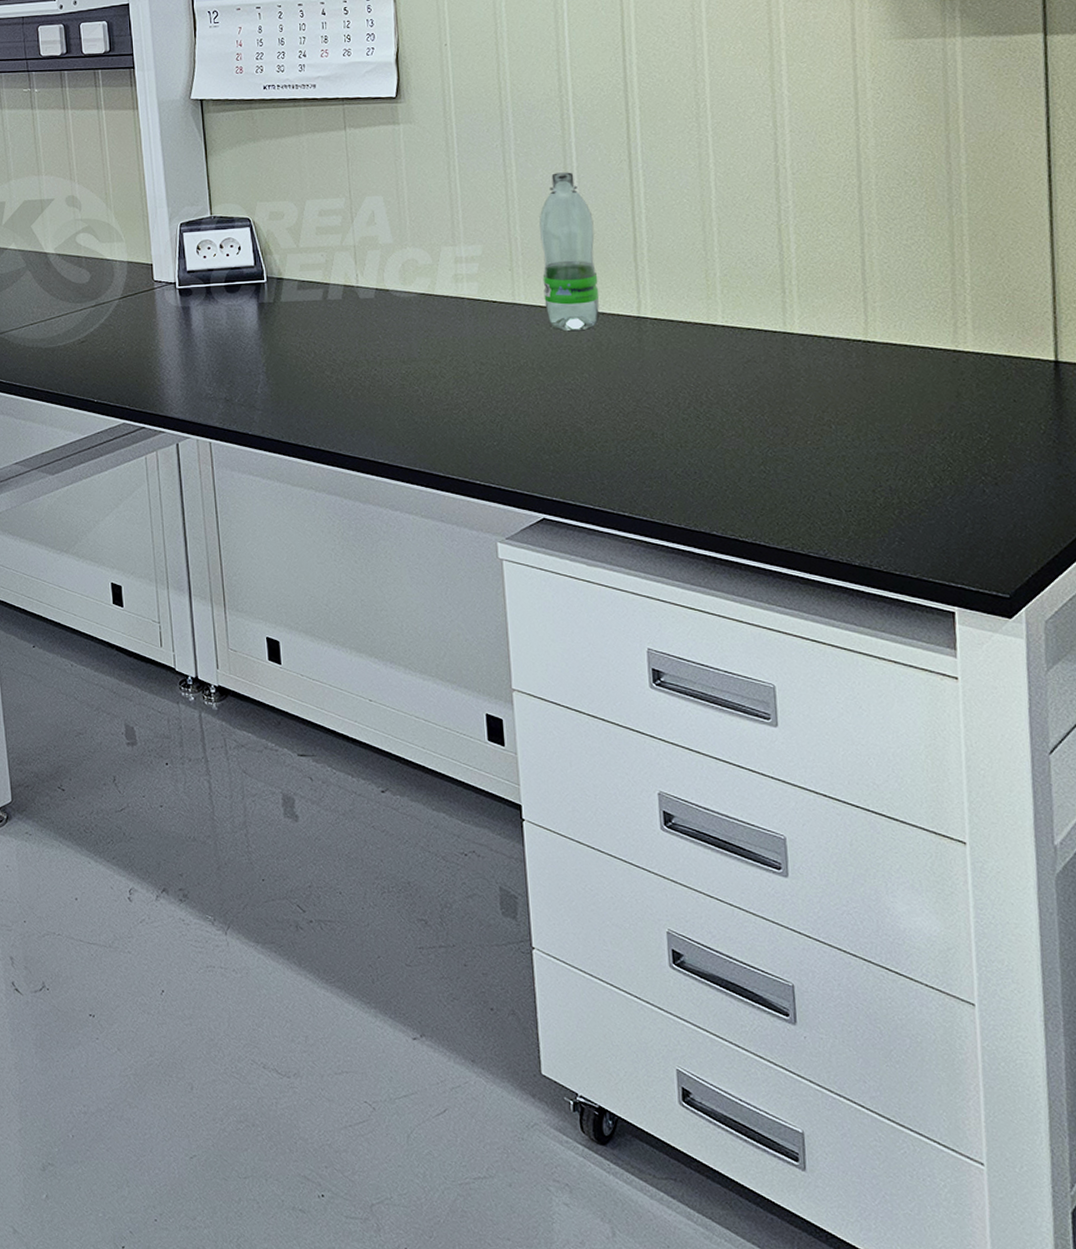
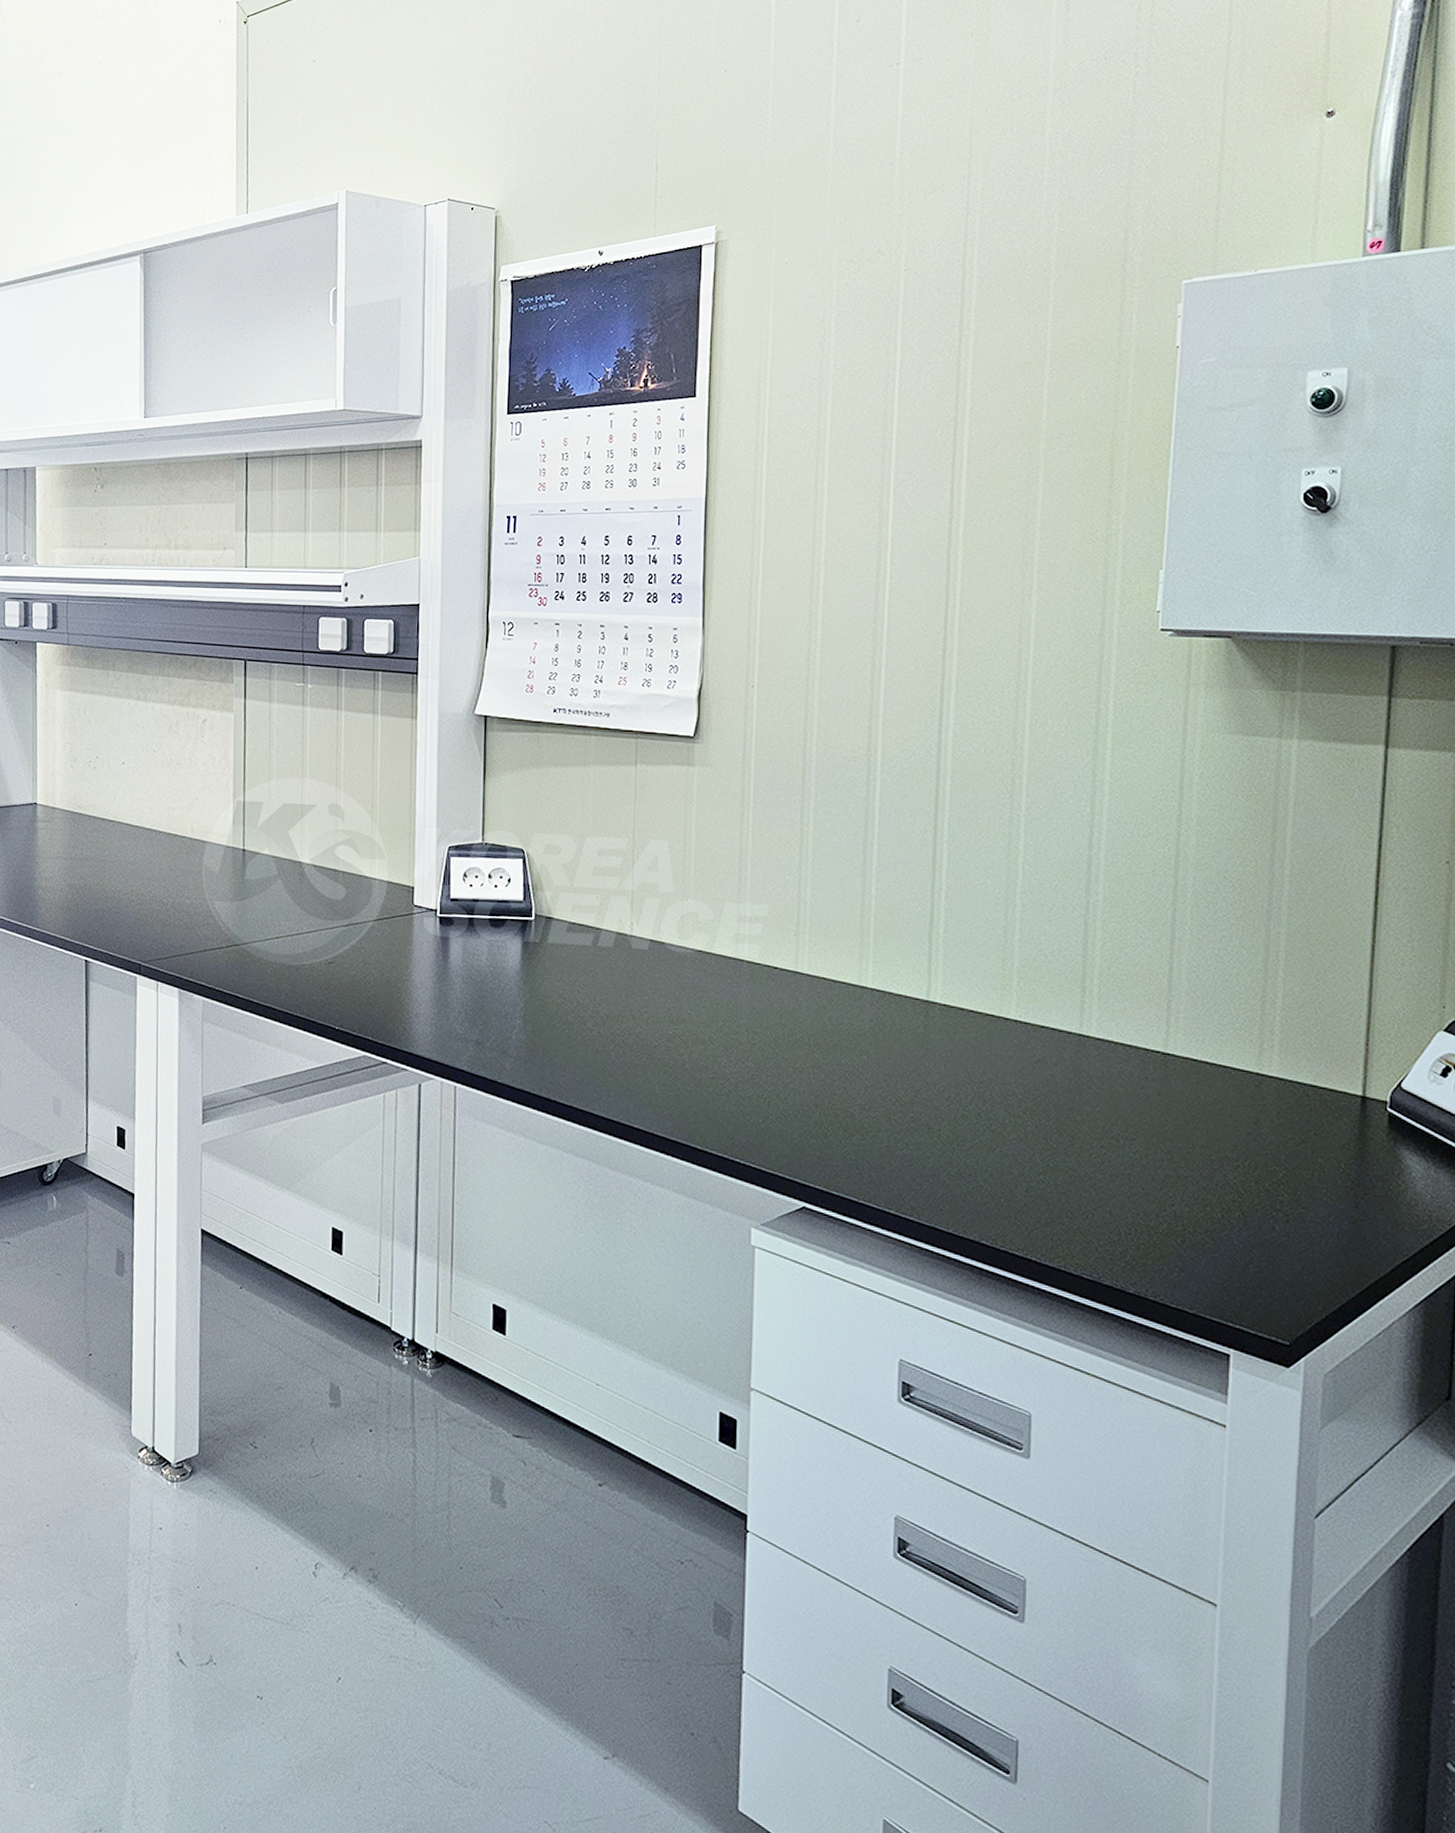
bottle: present [538,172,600,331] -> none [829,837,890,1009]

